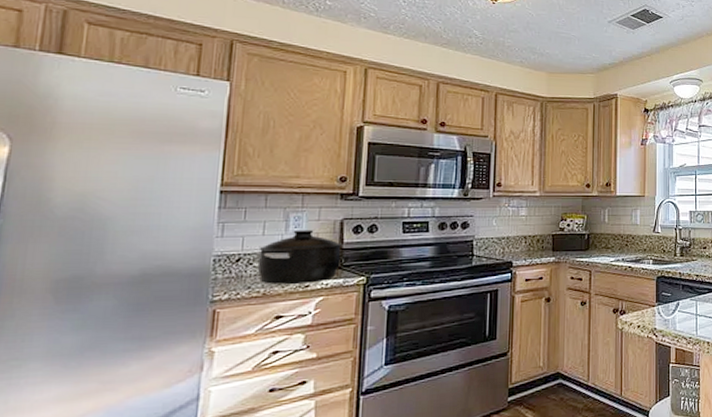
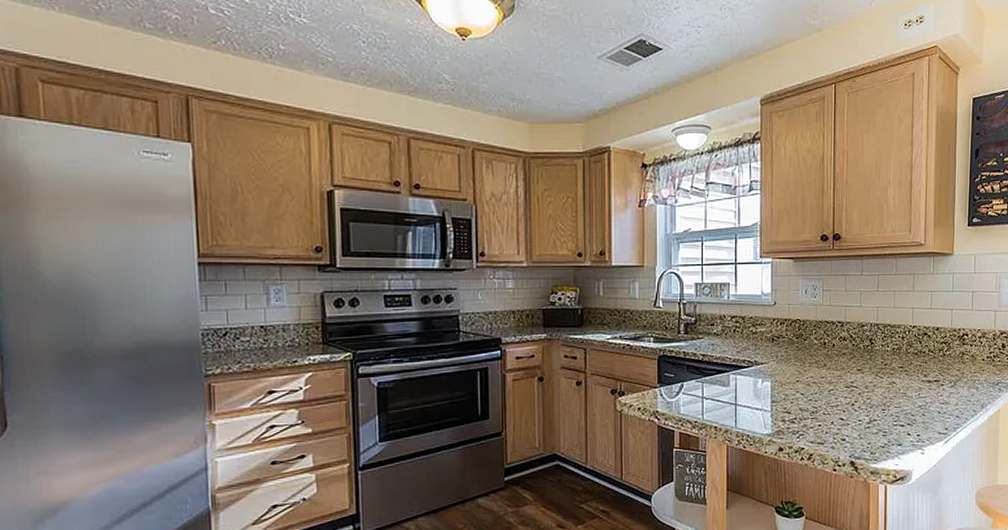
saucepan: present [257,230,342,284] -> none [243,303,325,359]

